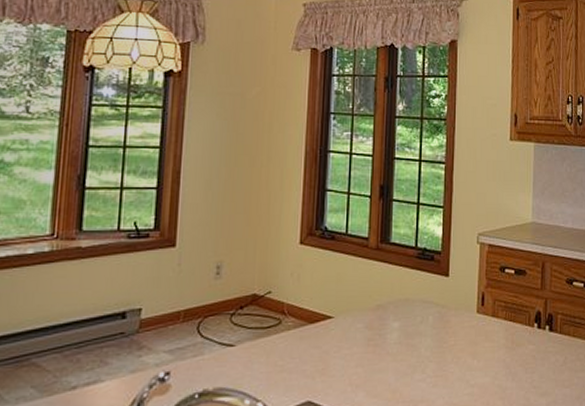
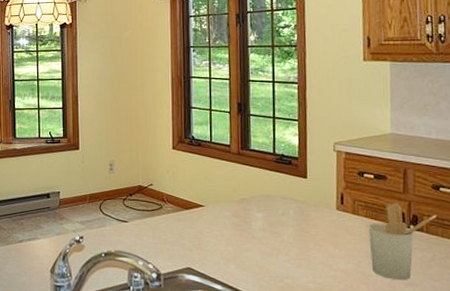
utensil holder: none [507,301,569,391] -> present [368,203,437,281]

